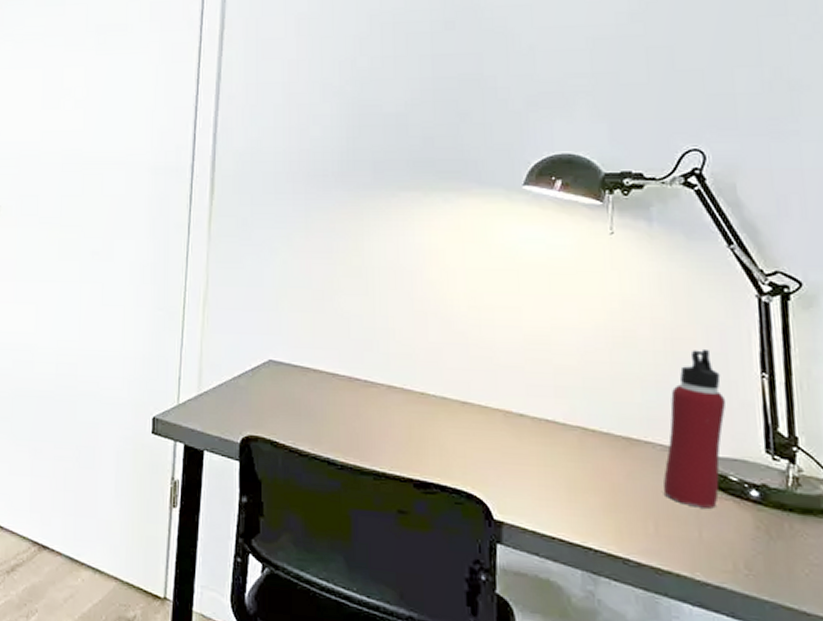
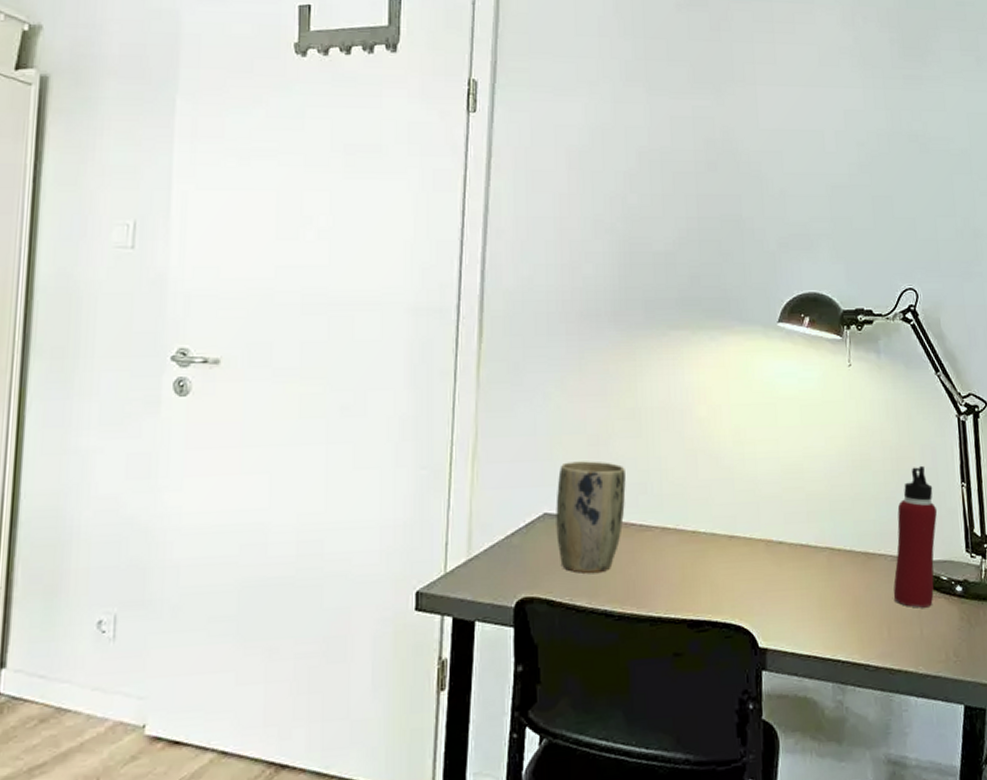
plant pot: none [280,314,351,421] -> present [556,461,626,573]

